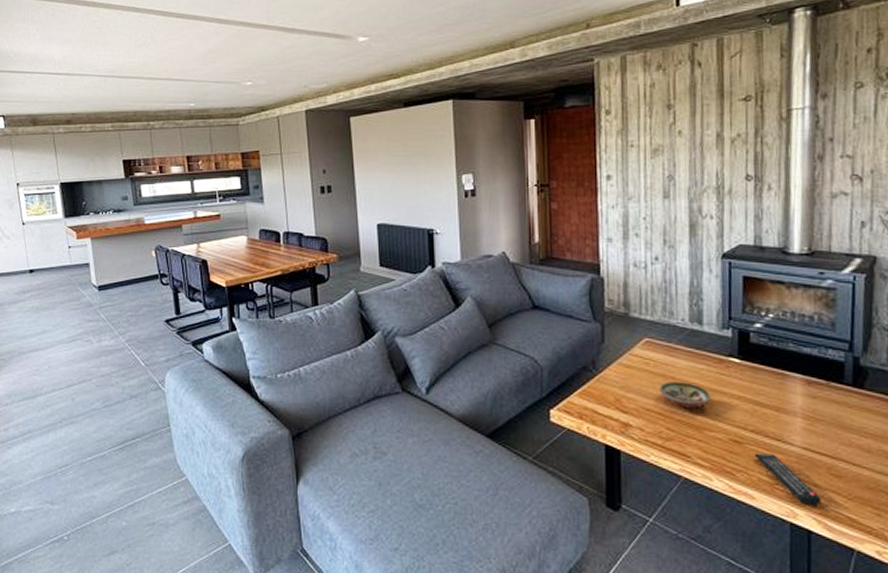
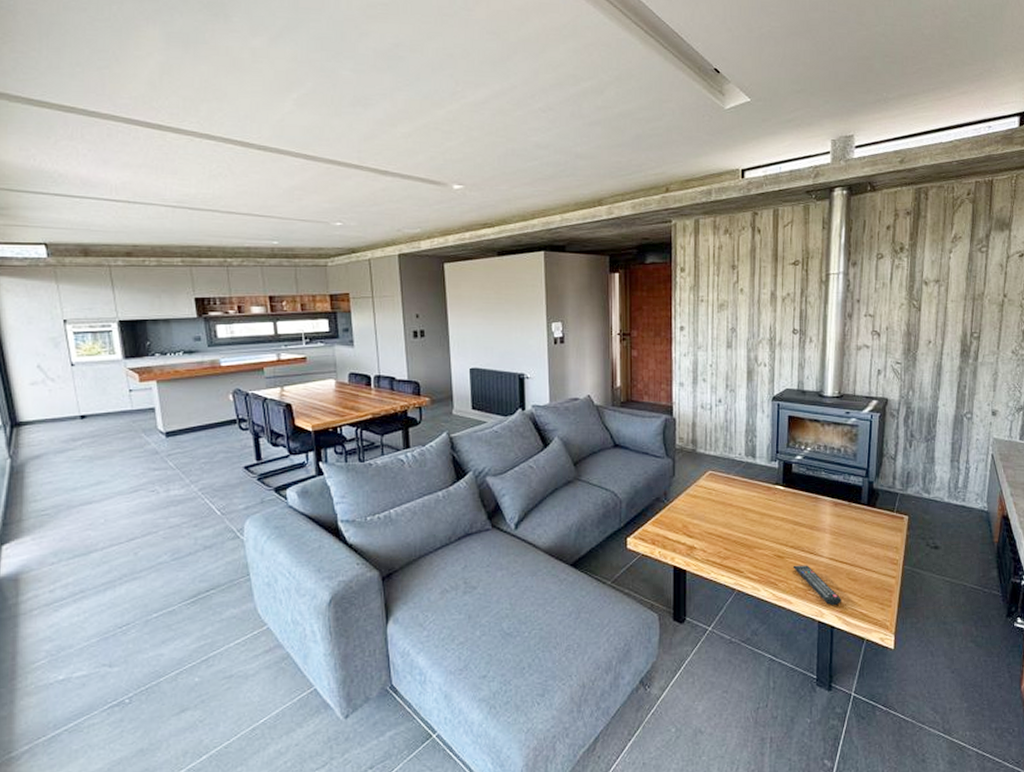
decorative bowl: present [658,382,711,409] -> none [719,508,761,531]

